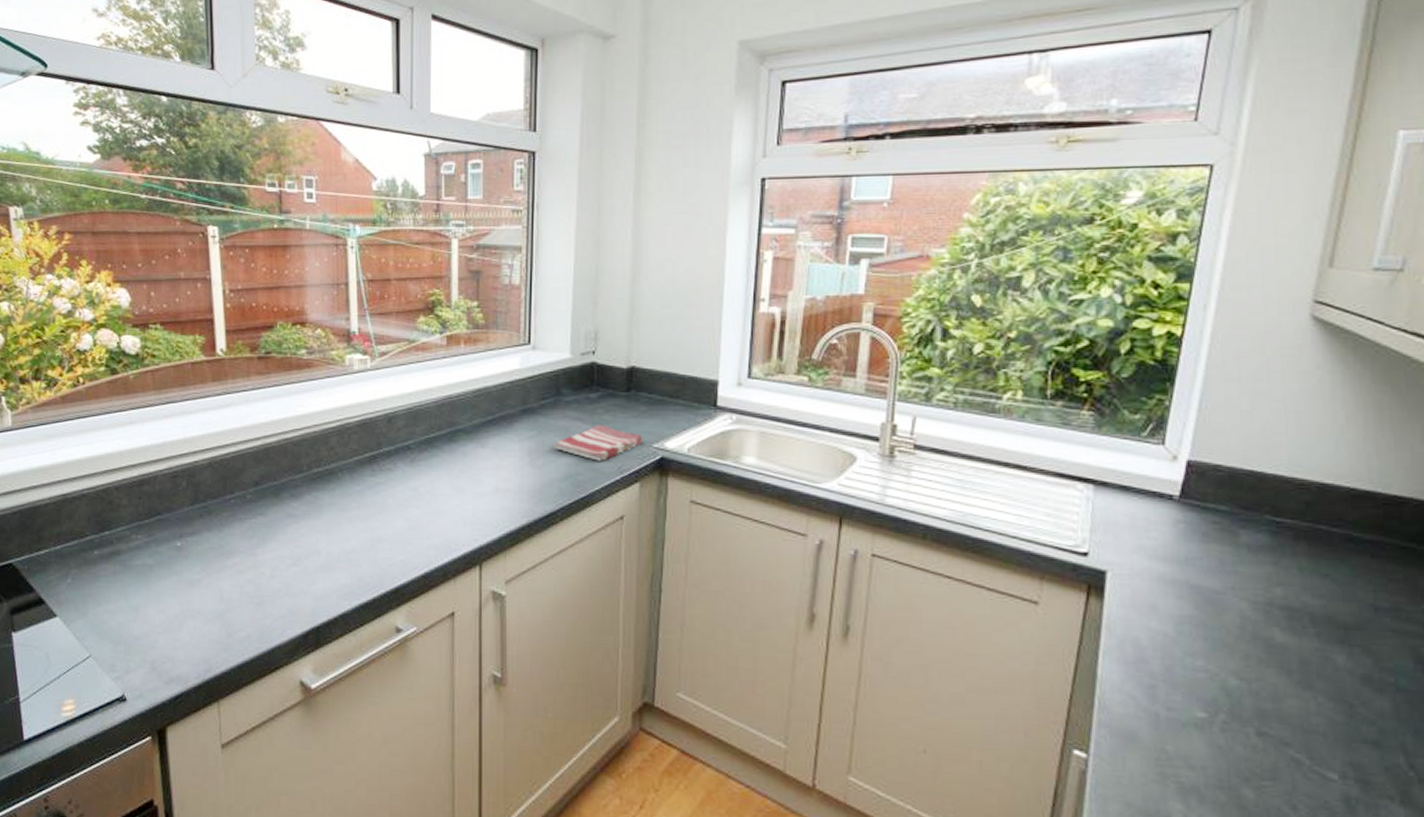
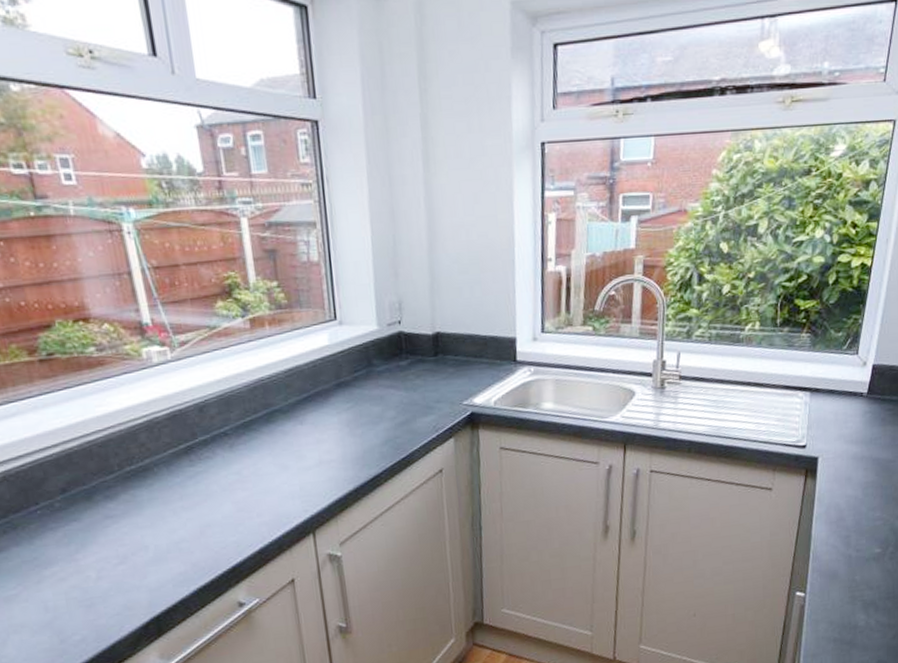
dish towel: present [554,425,643,461] -> none [371,389,454,423]

